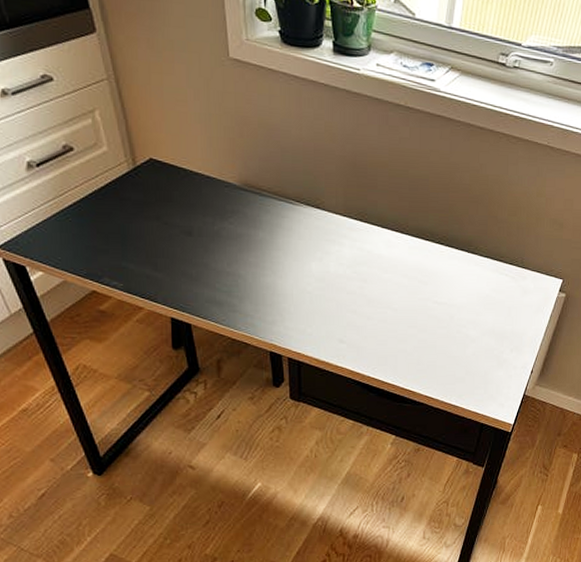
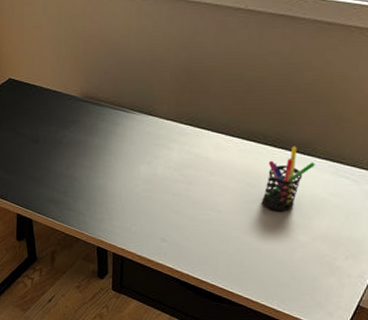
pen holder: none [434,244,478,309] -> present [261,146,315,212]

